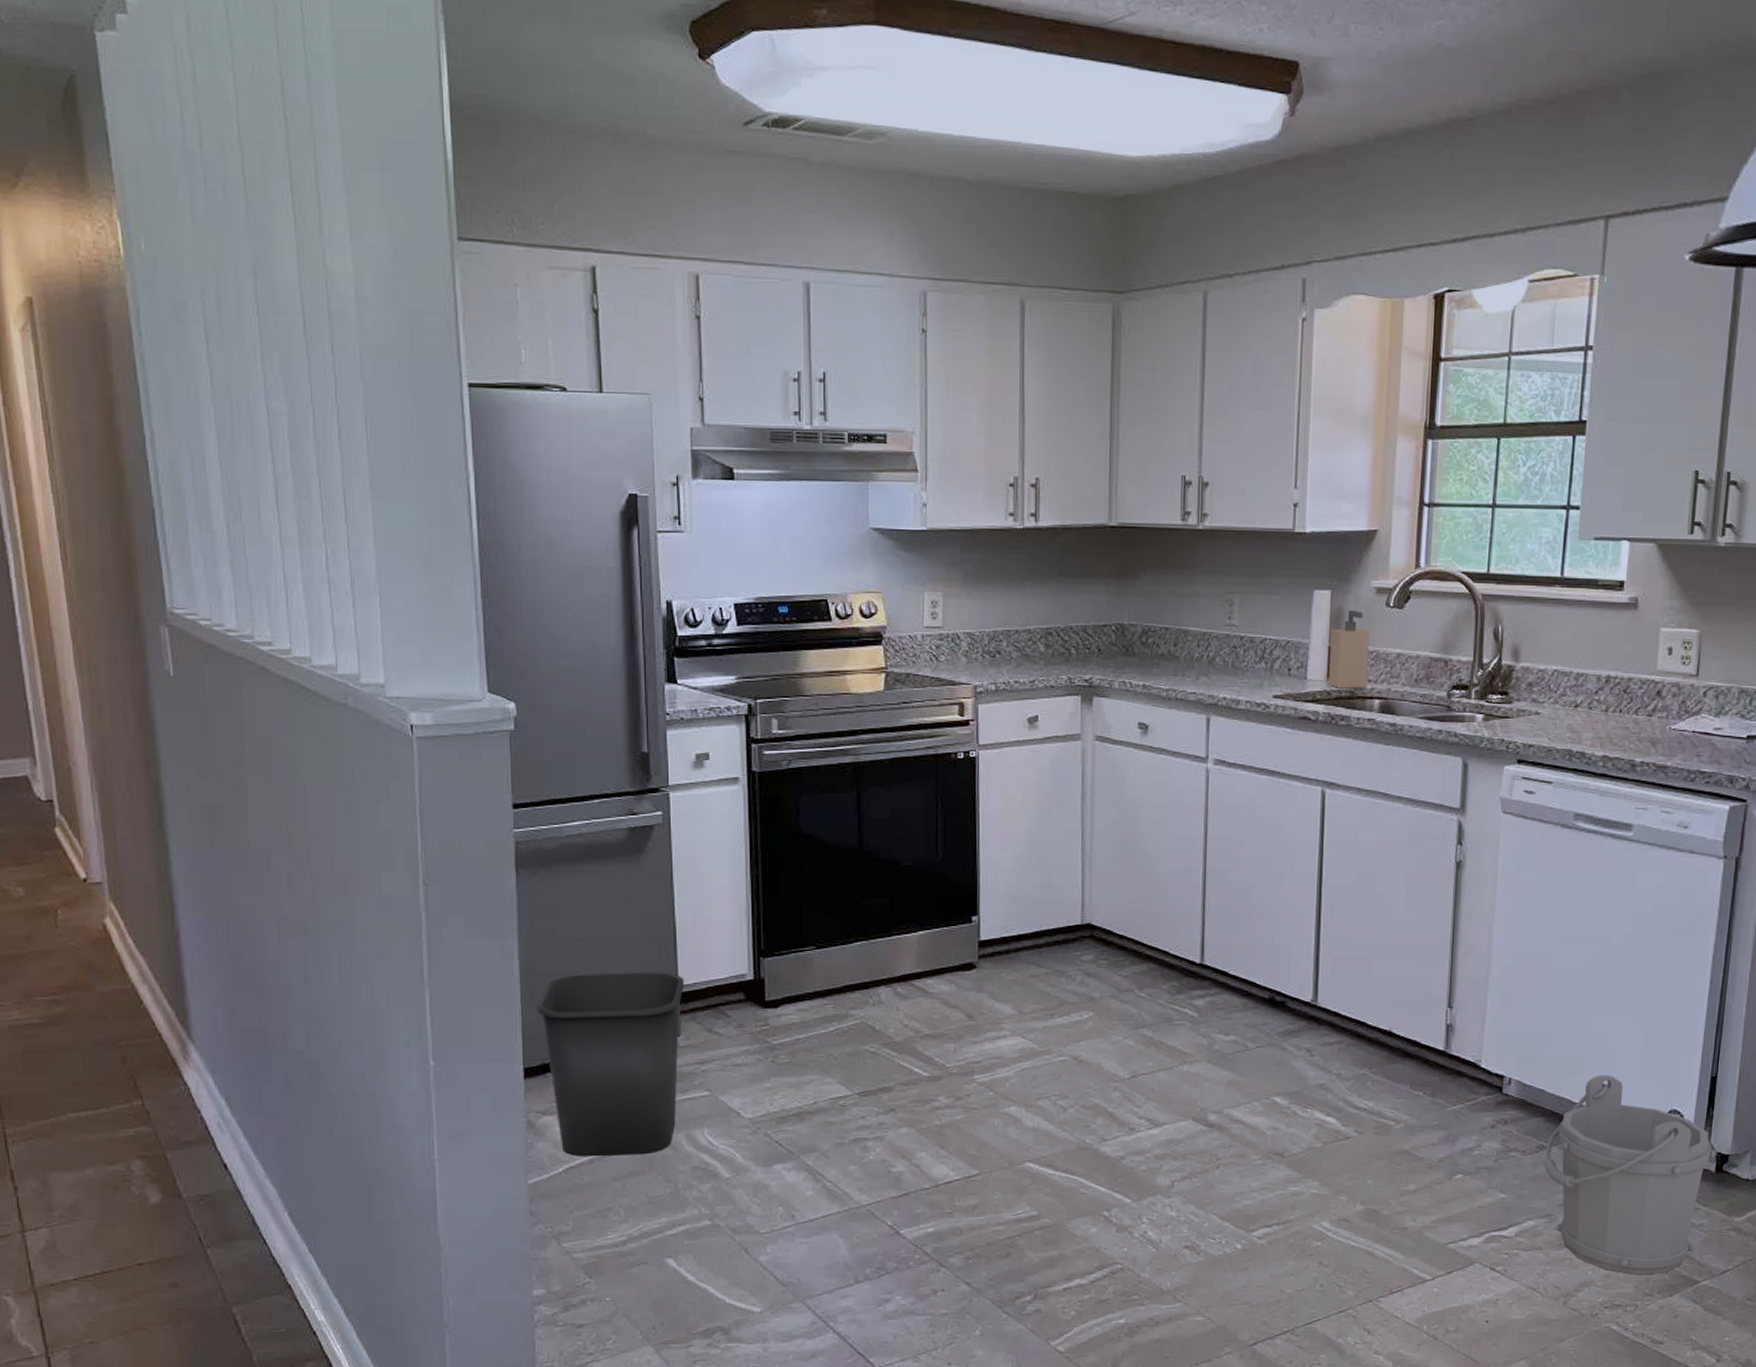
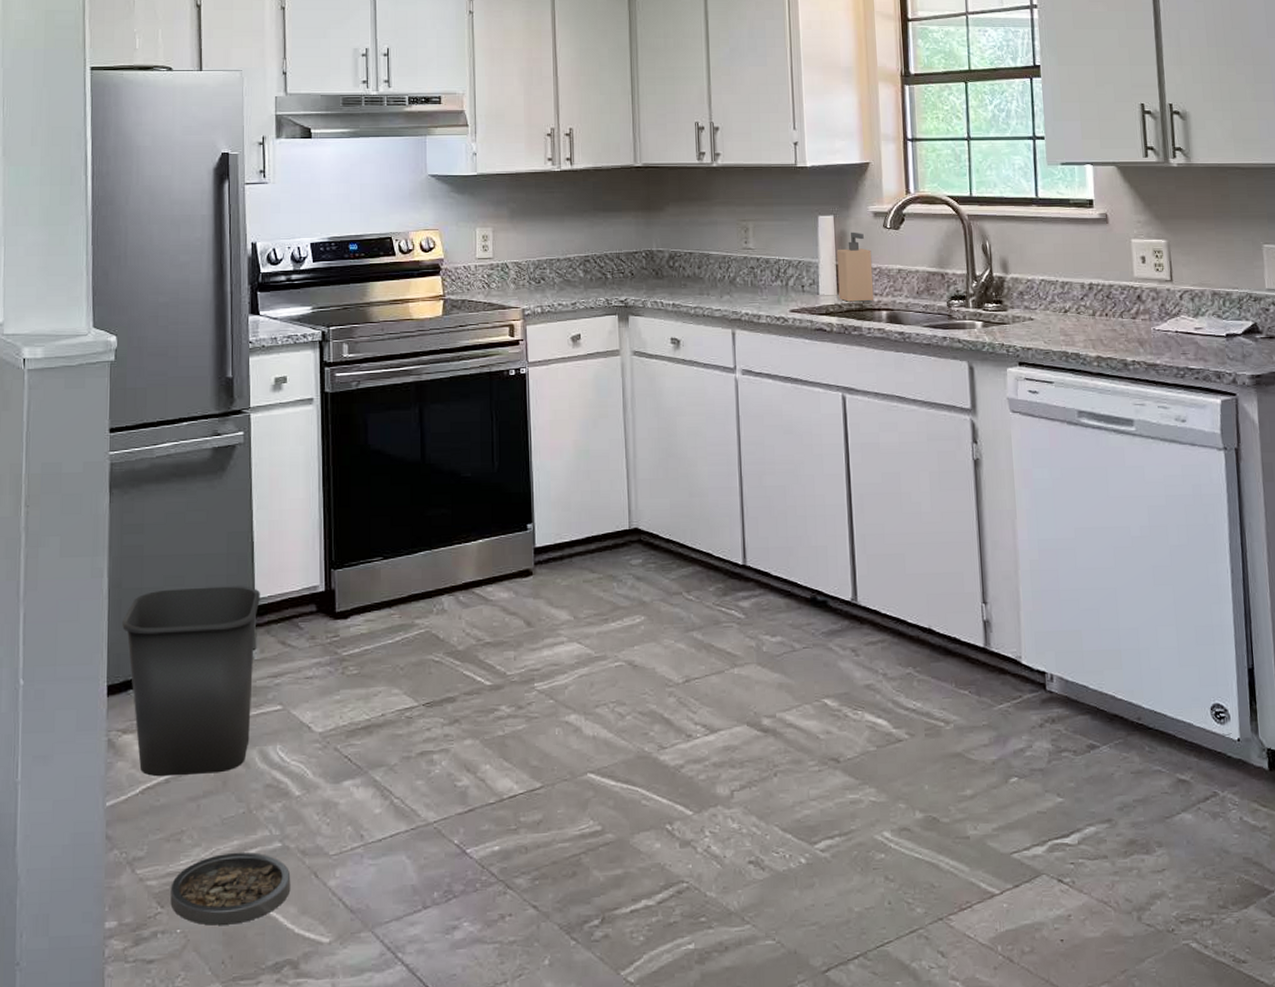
pet bowl: none [598,1228,721,1295] -> present [170,852,291,926]
bucket: present [1543,1075,1716,1274] -> none [1096,669,1267,884]

